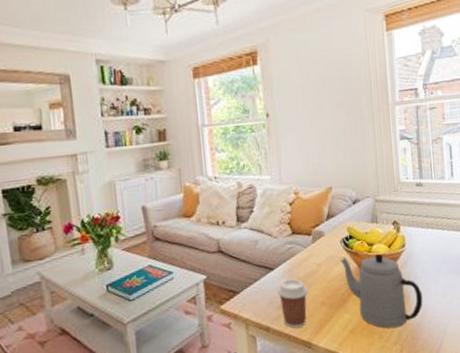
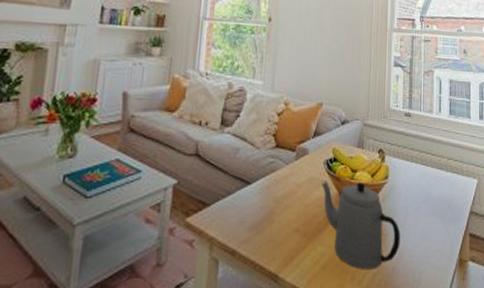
coffee cup: present [277,278,308,328] -> none [250,196,283,256]

